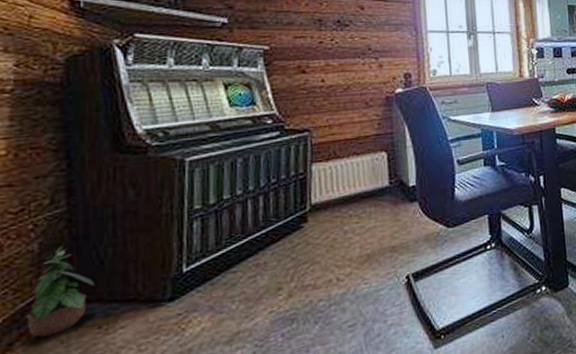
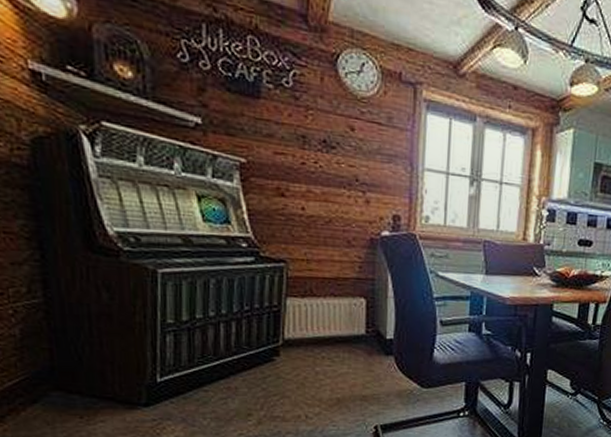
potted plant: present [25,246,95,338] -> none [13,336,75,416]

